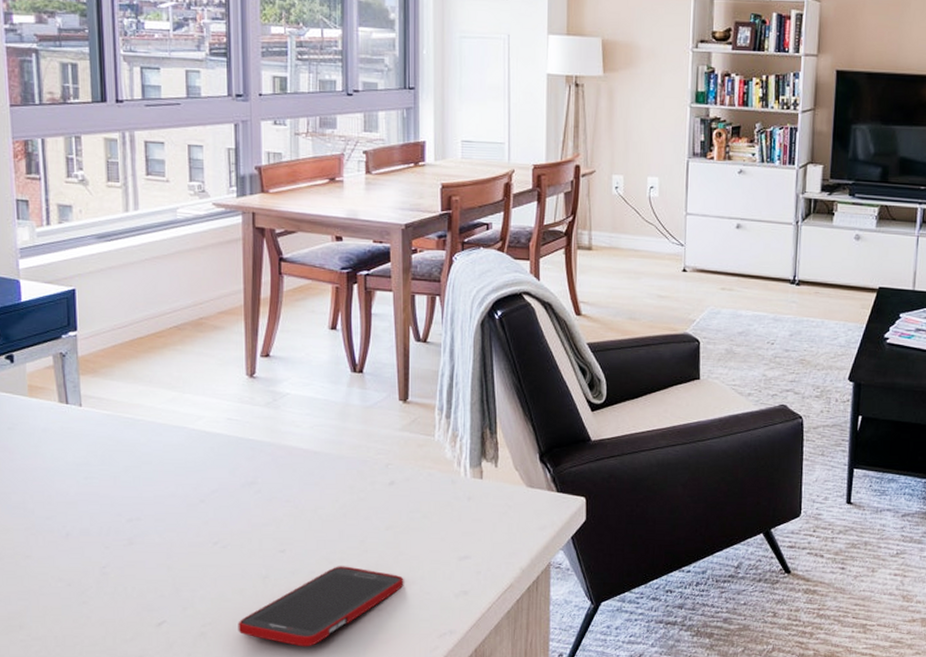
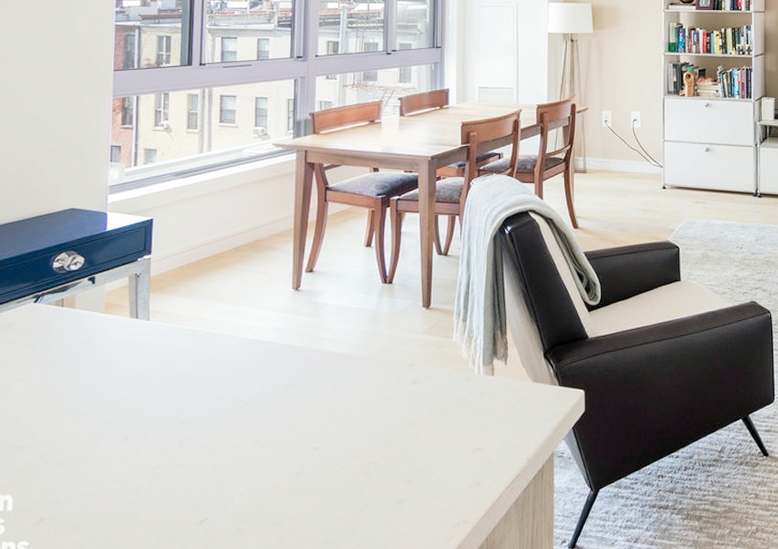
cell phone: present [238,566,404,647] -> none [272,461,423,541]

